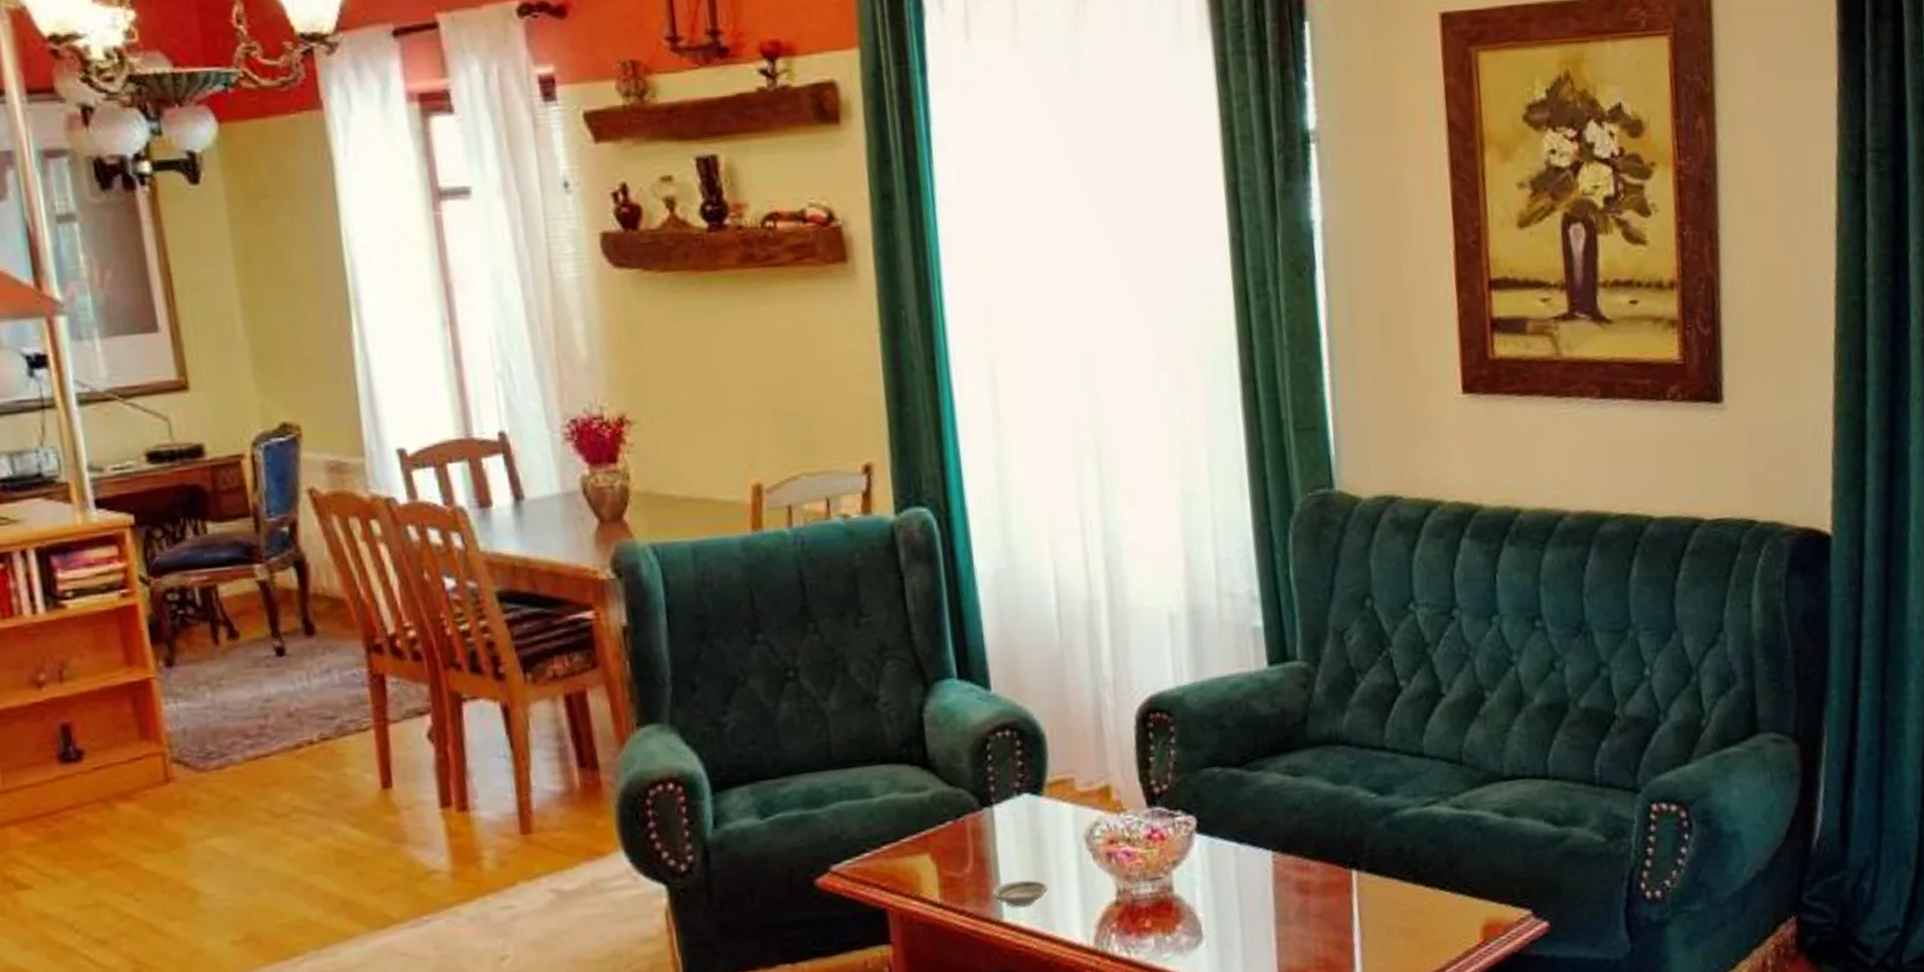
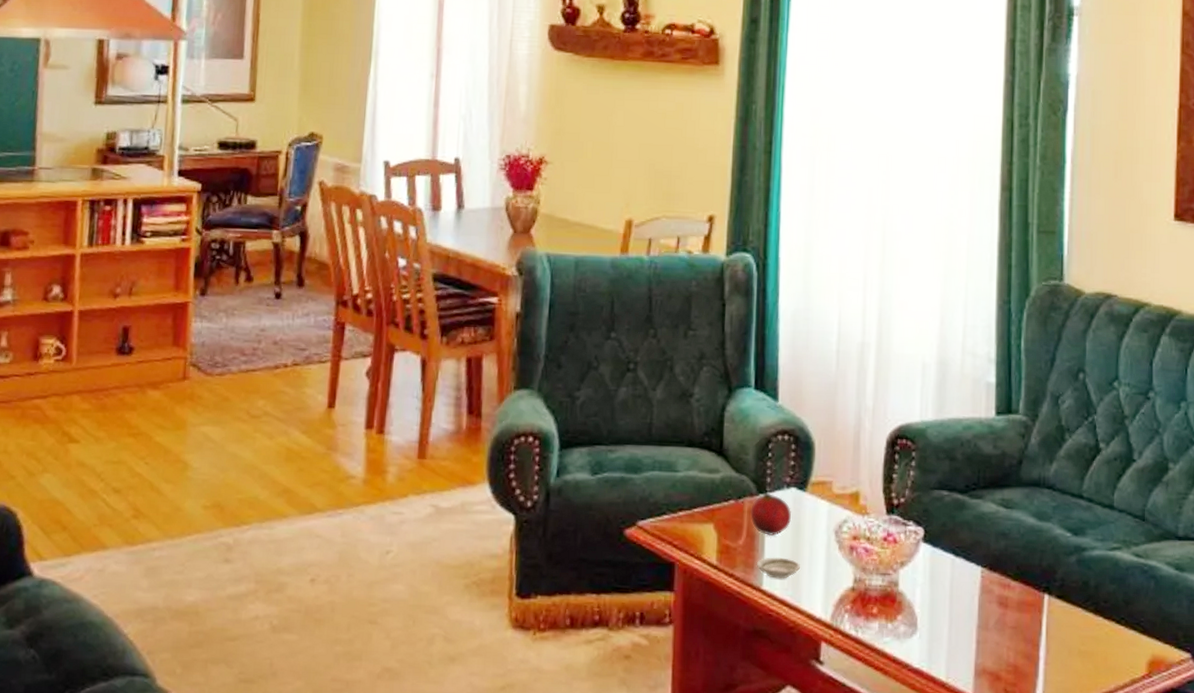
fruit: none [974,804,1028,857] -> present [750,492,791,536]

